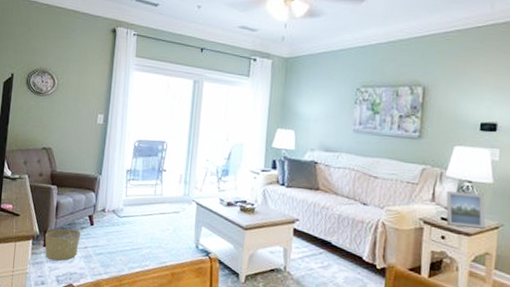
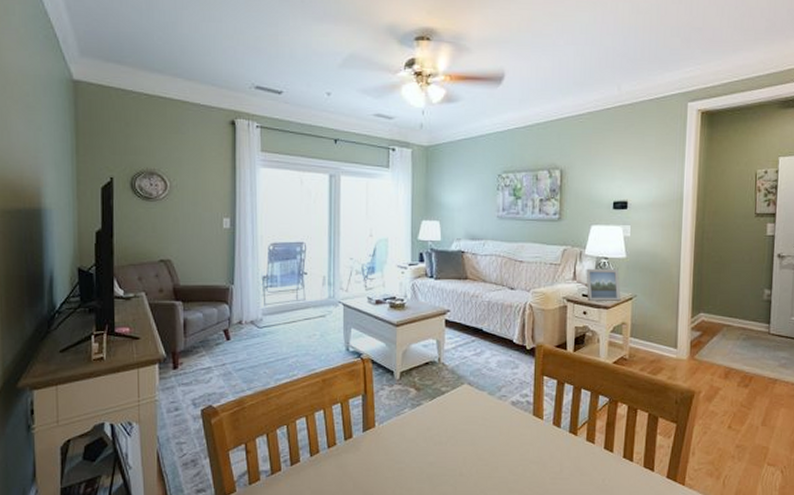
basket: present [44,227,81,261] -> none [173,347,217,384]

